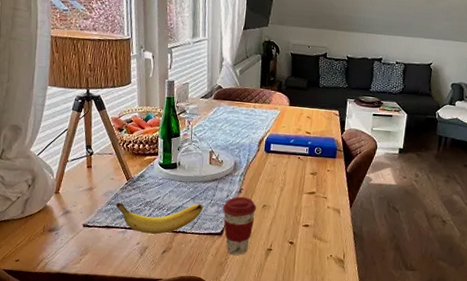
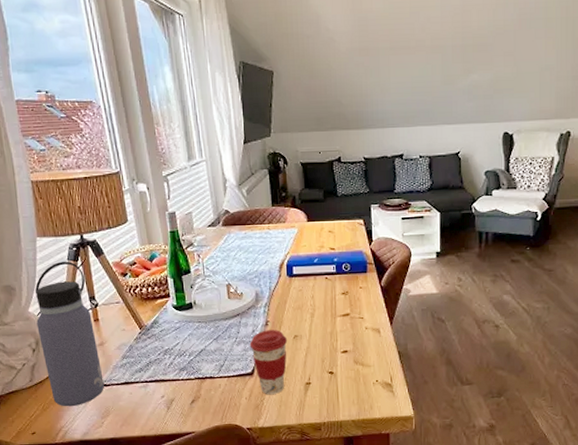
water bottle: none [35,110,88,242] -> present [35,261,104,407]
banana: present [115,203,204,235] -> none [131,344,229,385]

